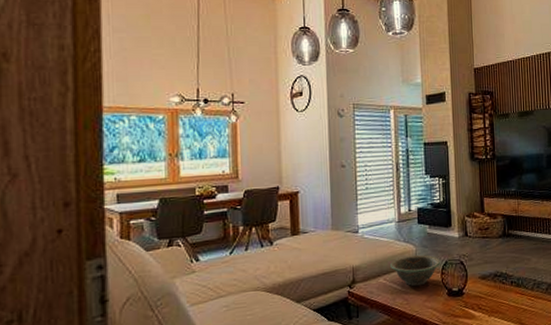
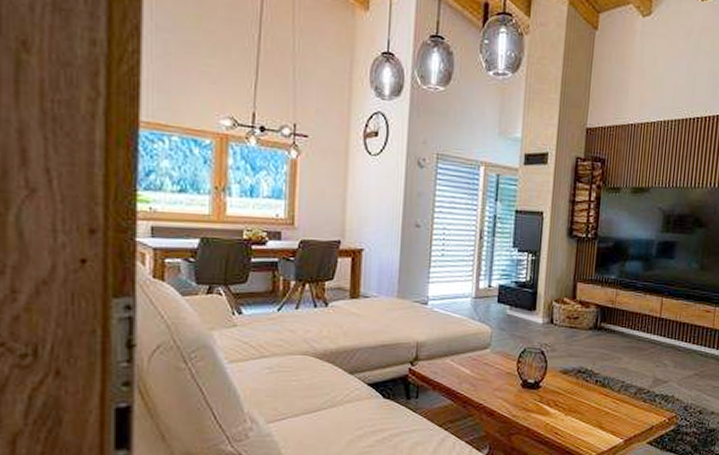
decorative bowl: present [390,254,441,287] -> none [460,337,519,373]

